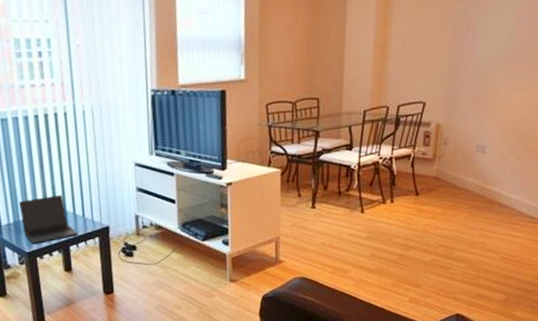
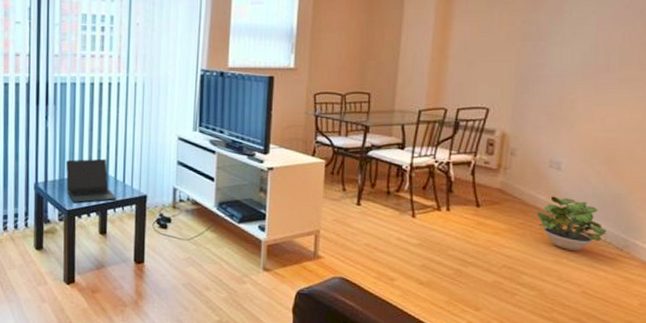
potted plant: none [466,177,522,224] -> present [537,196,607,252]

